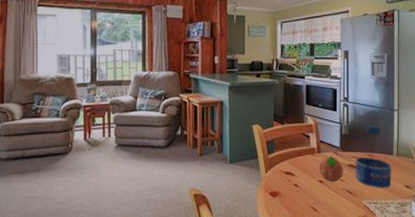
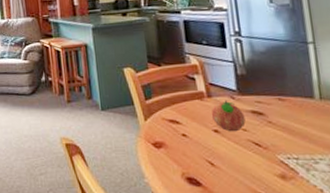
water bottle: present [355,125,392,189] -> none [260,62,318,141]

